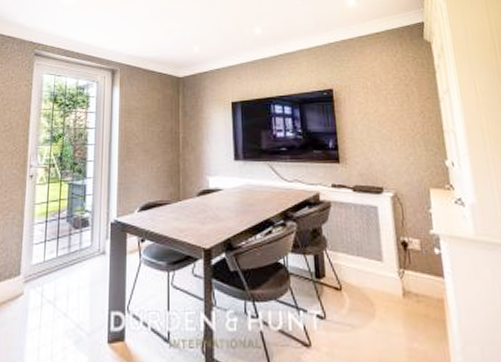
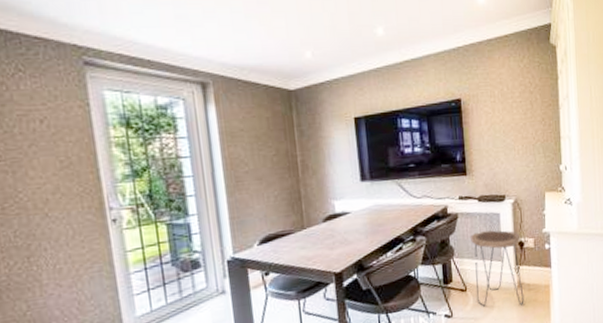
side table: none [345,224,412,320] -> present [471,230,524,307]

